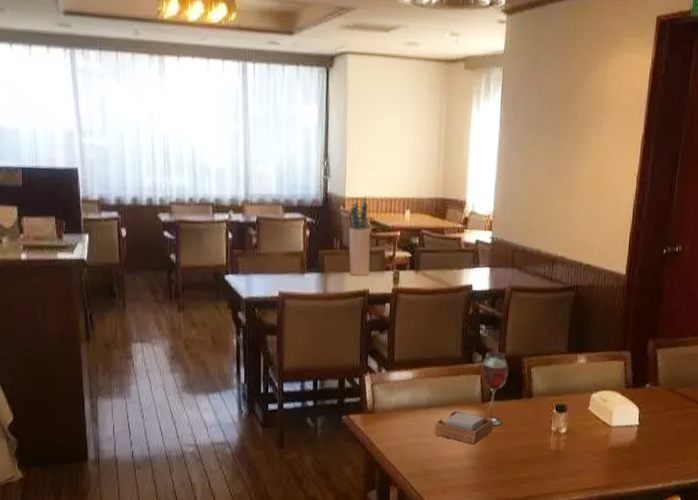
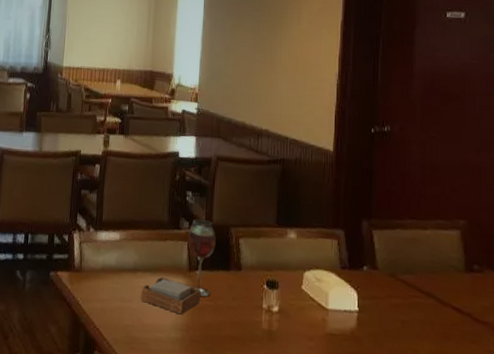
vase: present [349,194,371,277] -> none [63,65,84,138]

